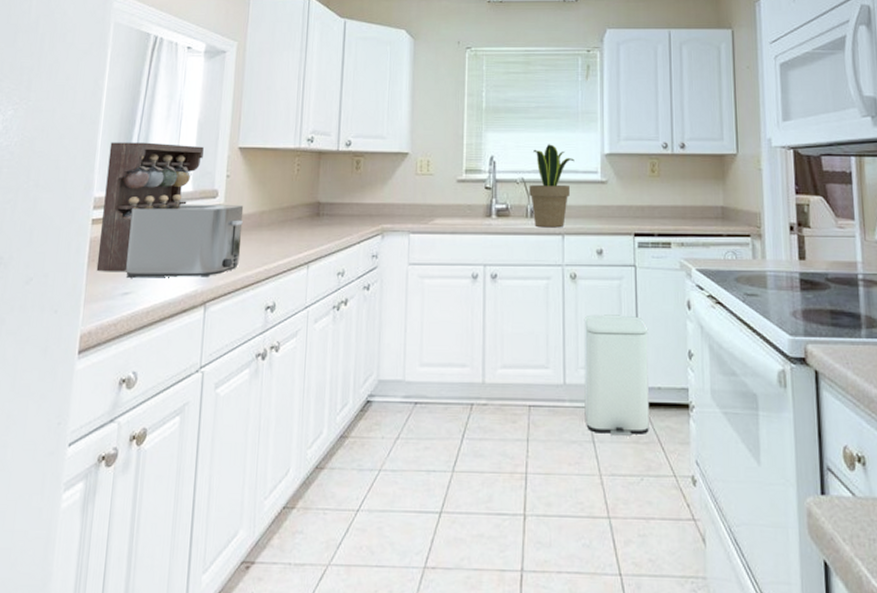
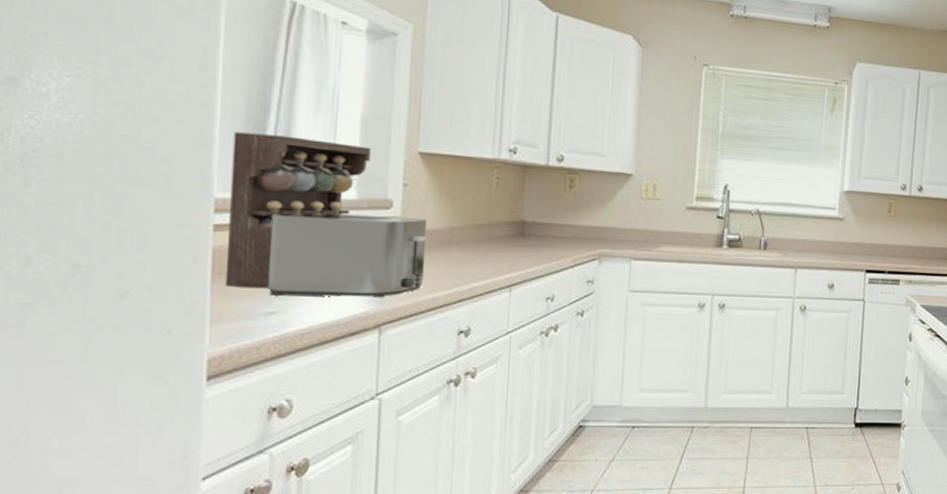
potted plant: present [529,144,575,228] -> none [764,176,813,261]
pedal bin: present [584,314,649,437] -> none [804,344,871,453]

